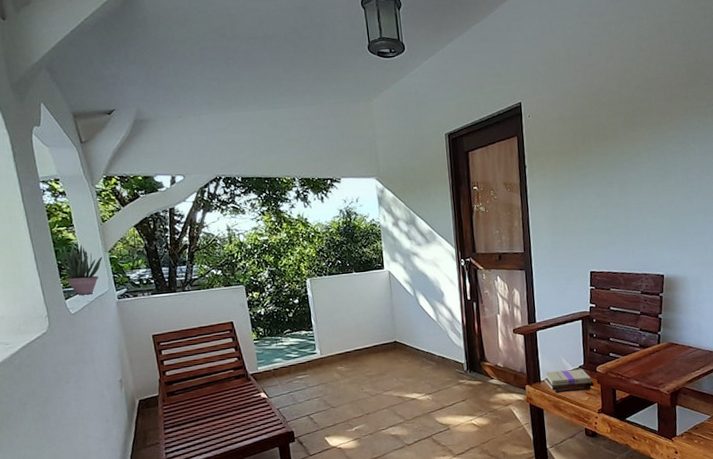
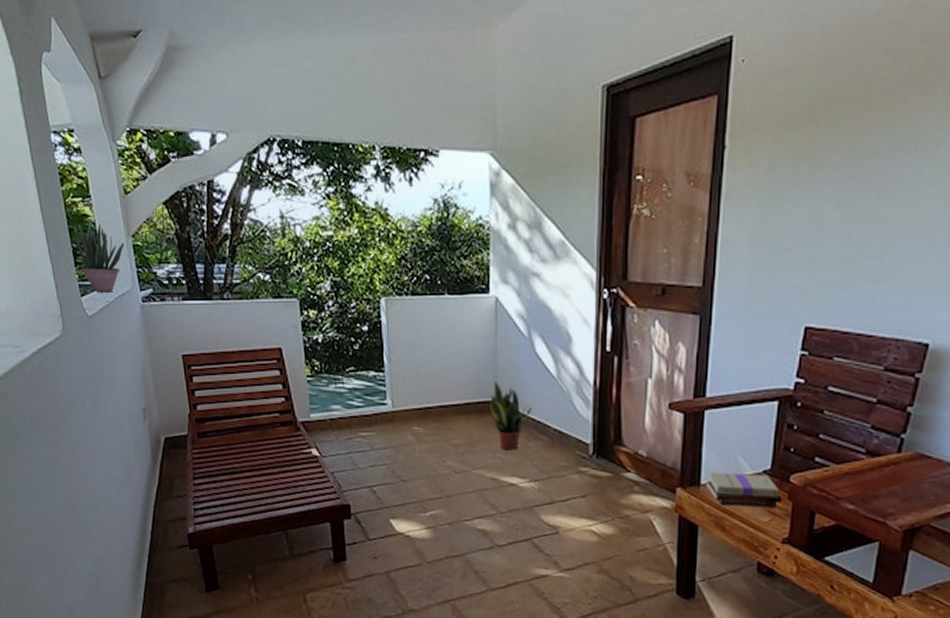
potted plant: none [392,328,422,376] -> present [490,381,534,451]

